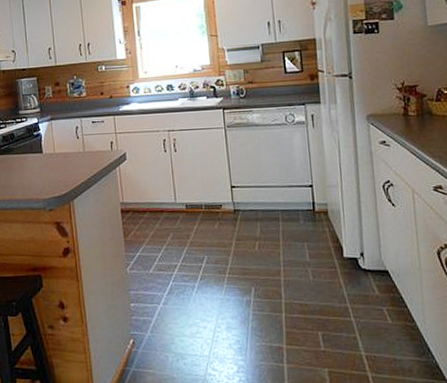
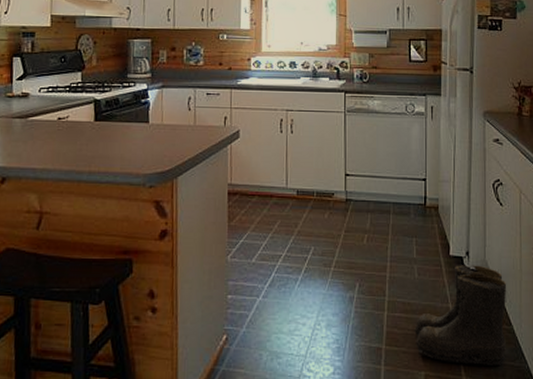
boots: none [313,265,412,362] -> present [413,265,507,366]

